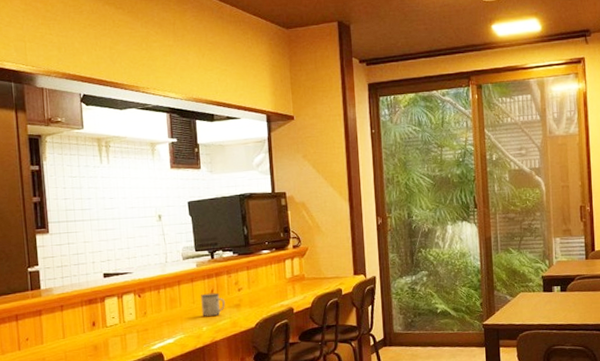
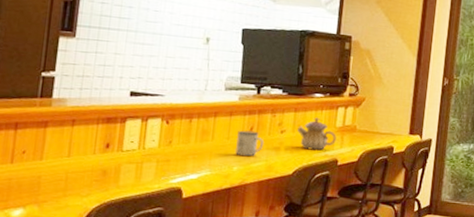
teapot: none [252,272,289,303] -> present [297,117,337,151]

